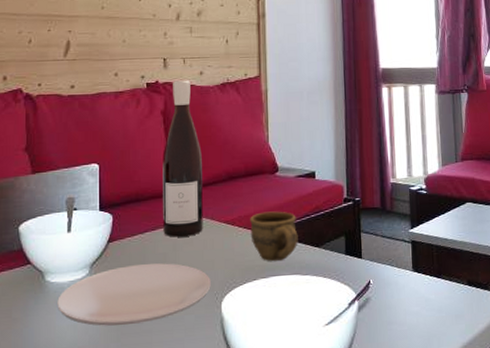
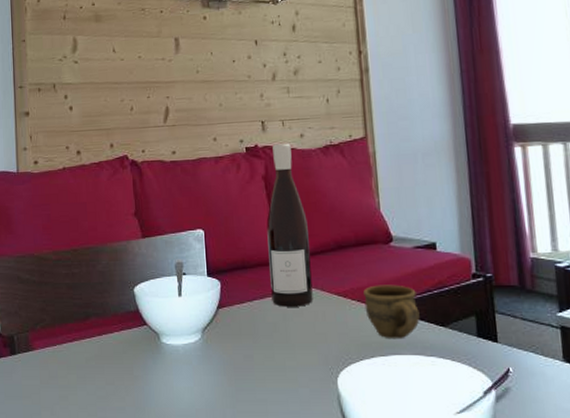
plate: present [57,263,211,326] -> none [173,331,325,393]

